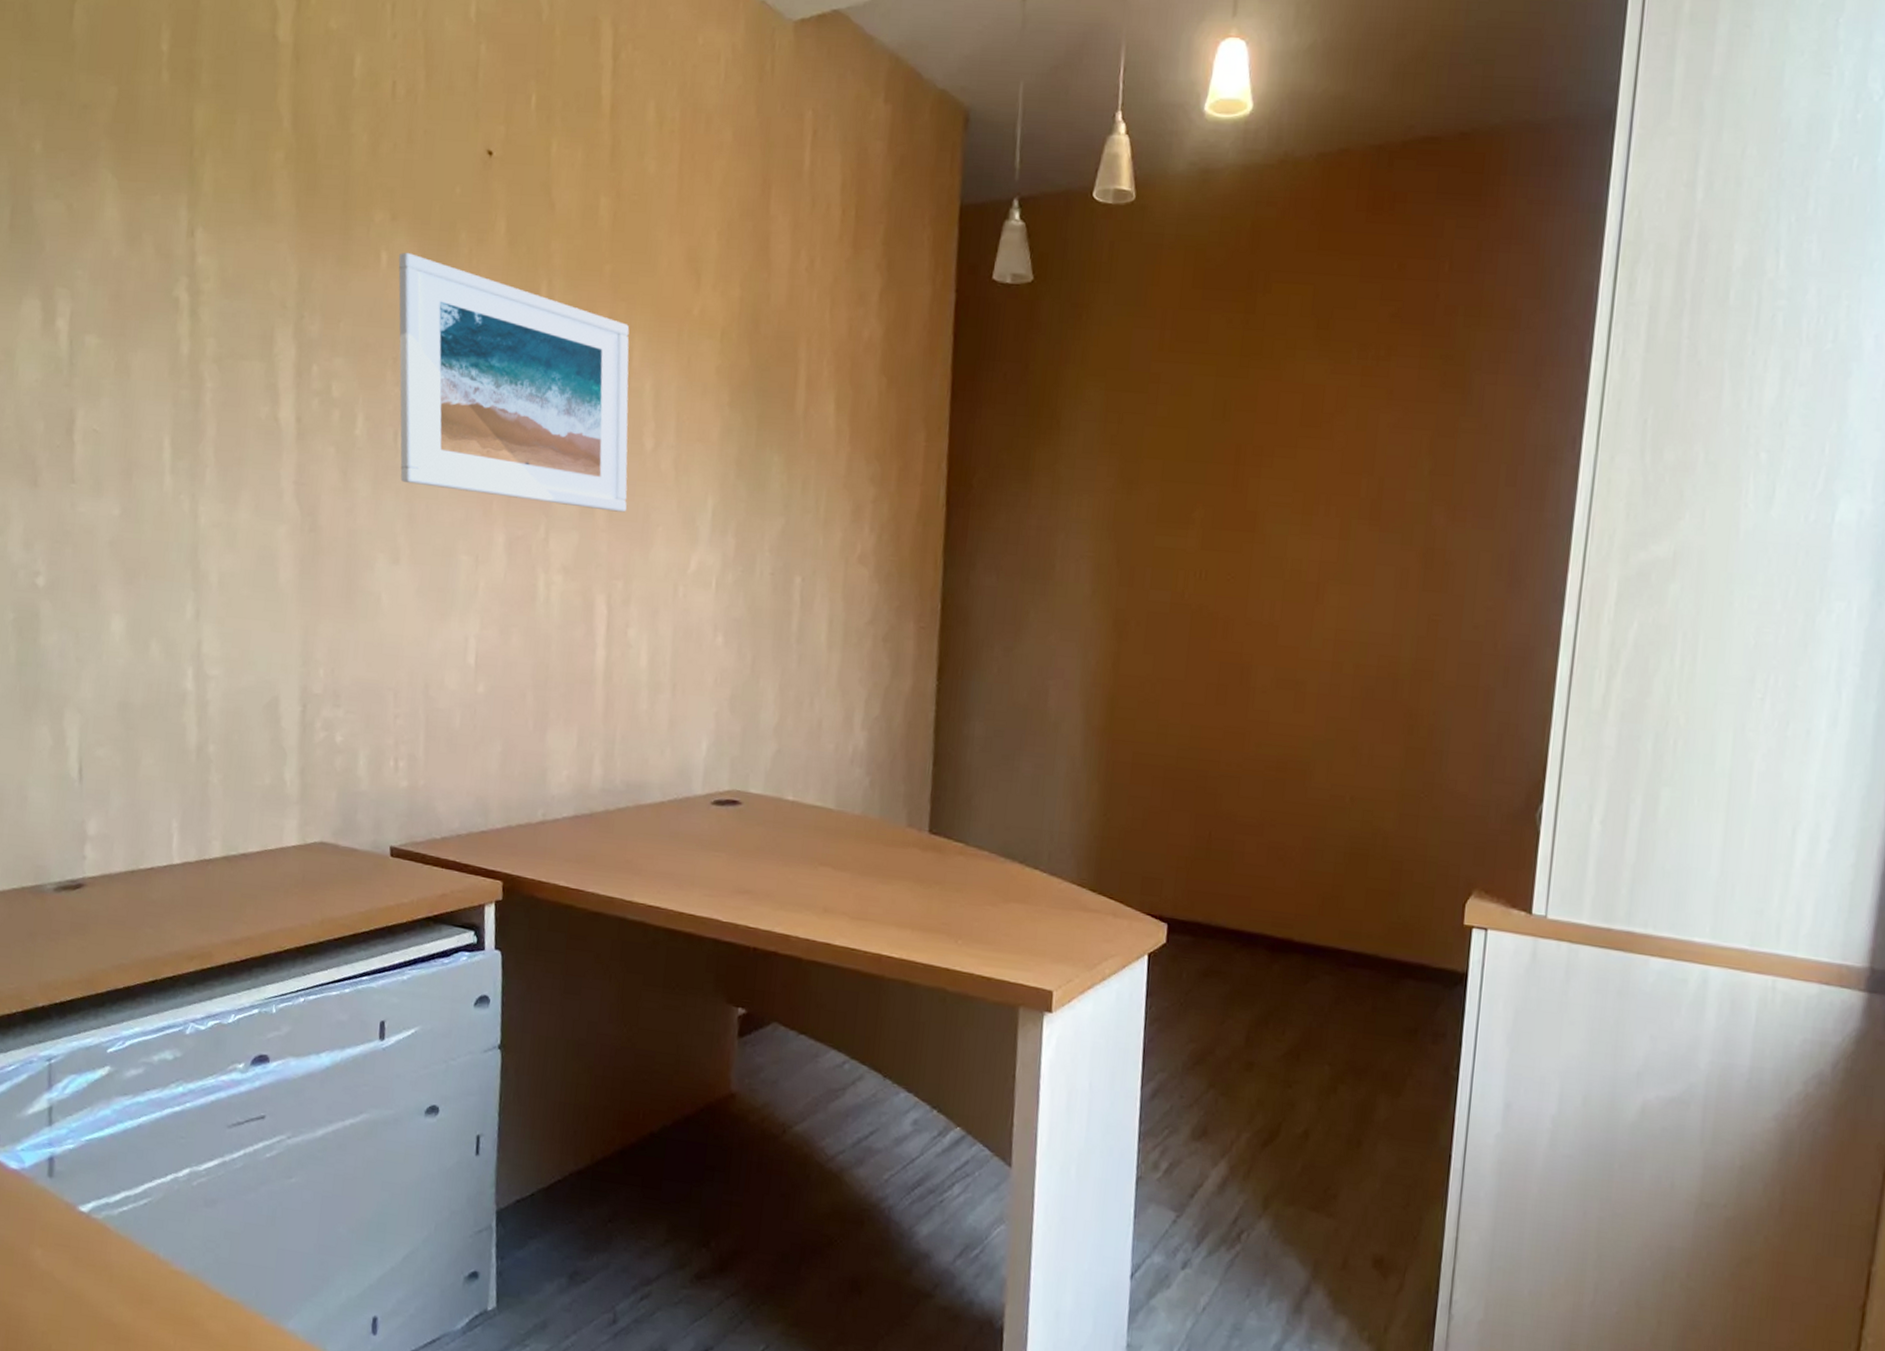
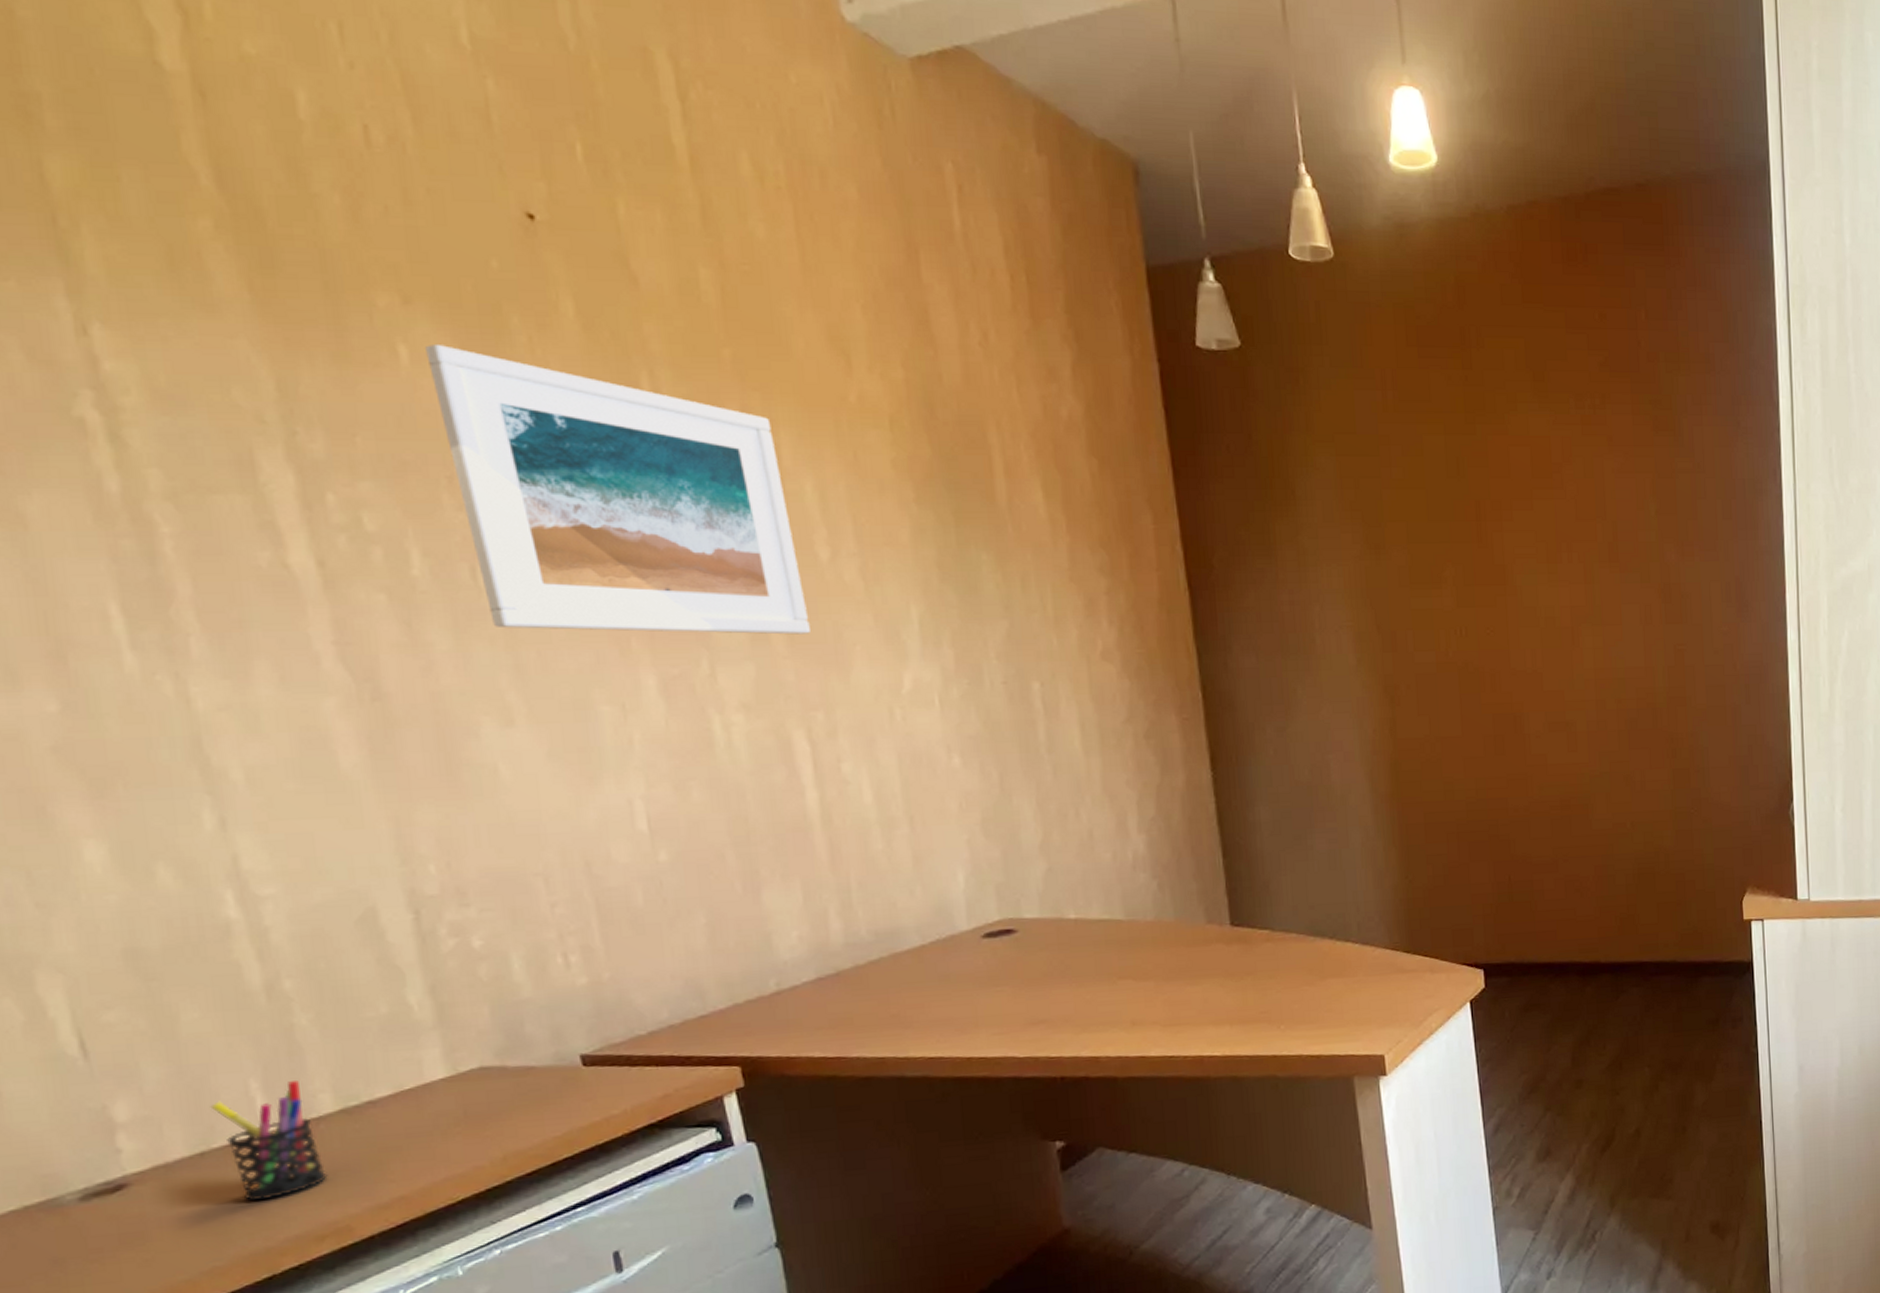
pen holder: none [145,826,206,919] -> present [210,1081,328,1201]

